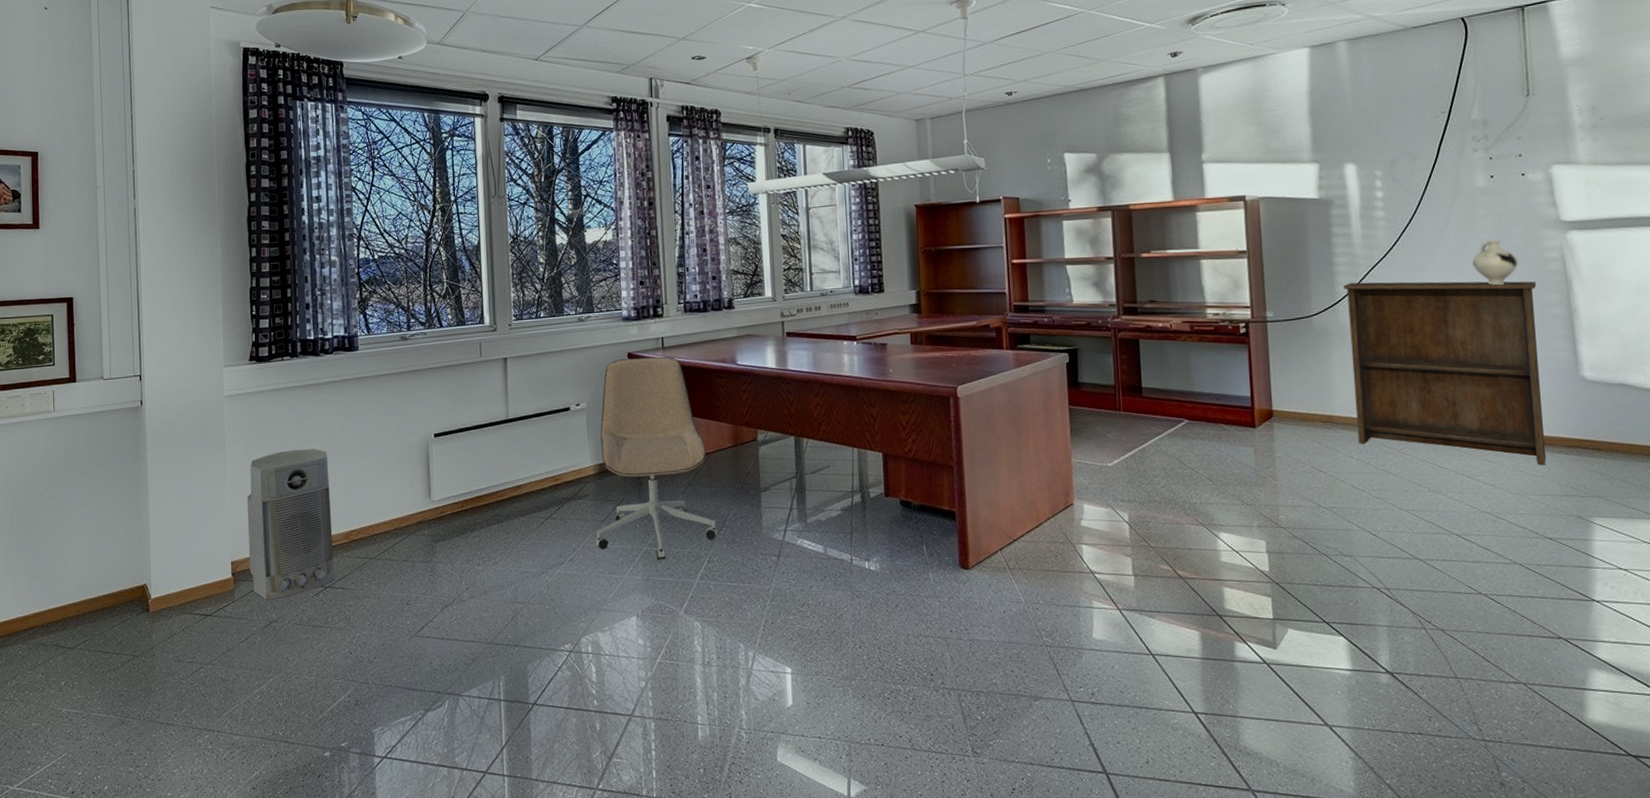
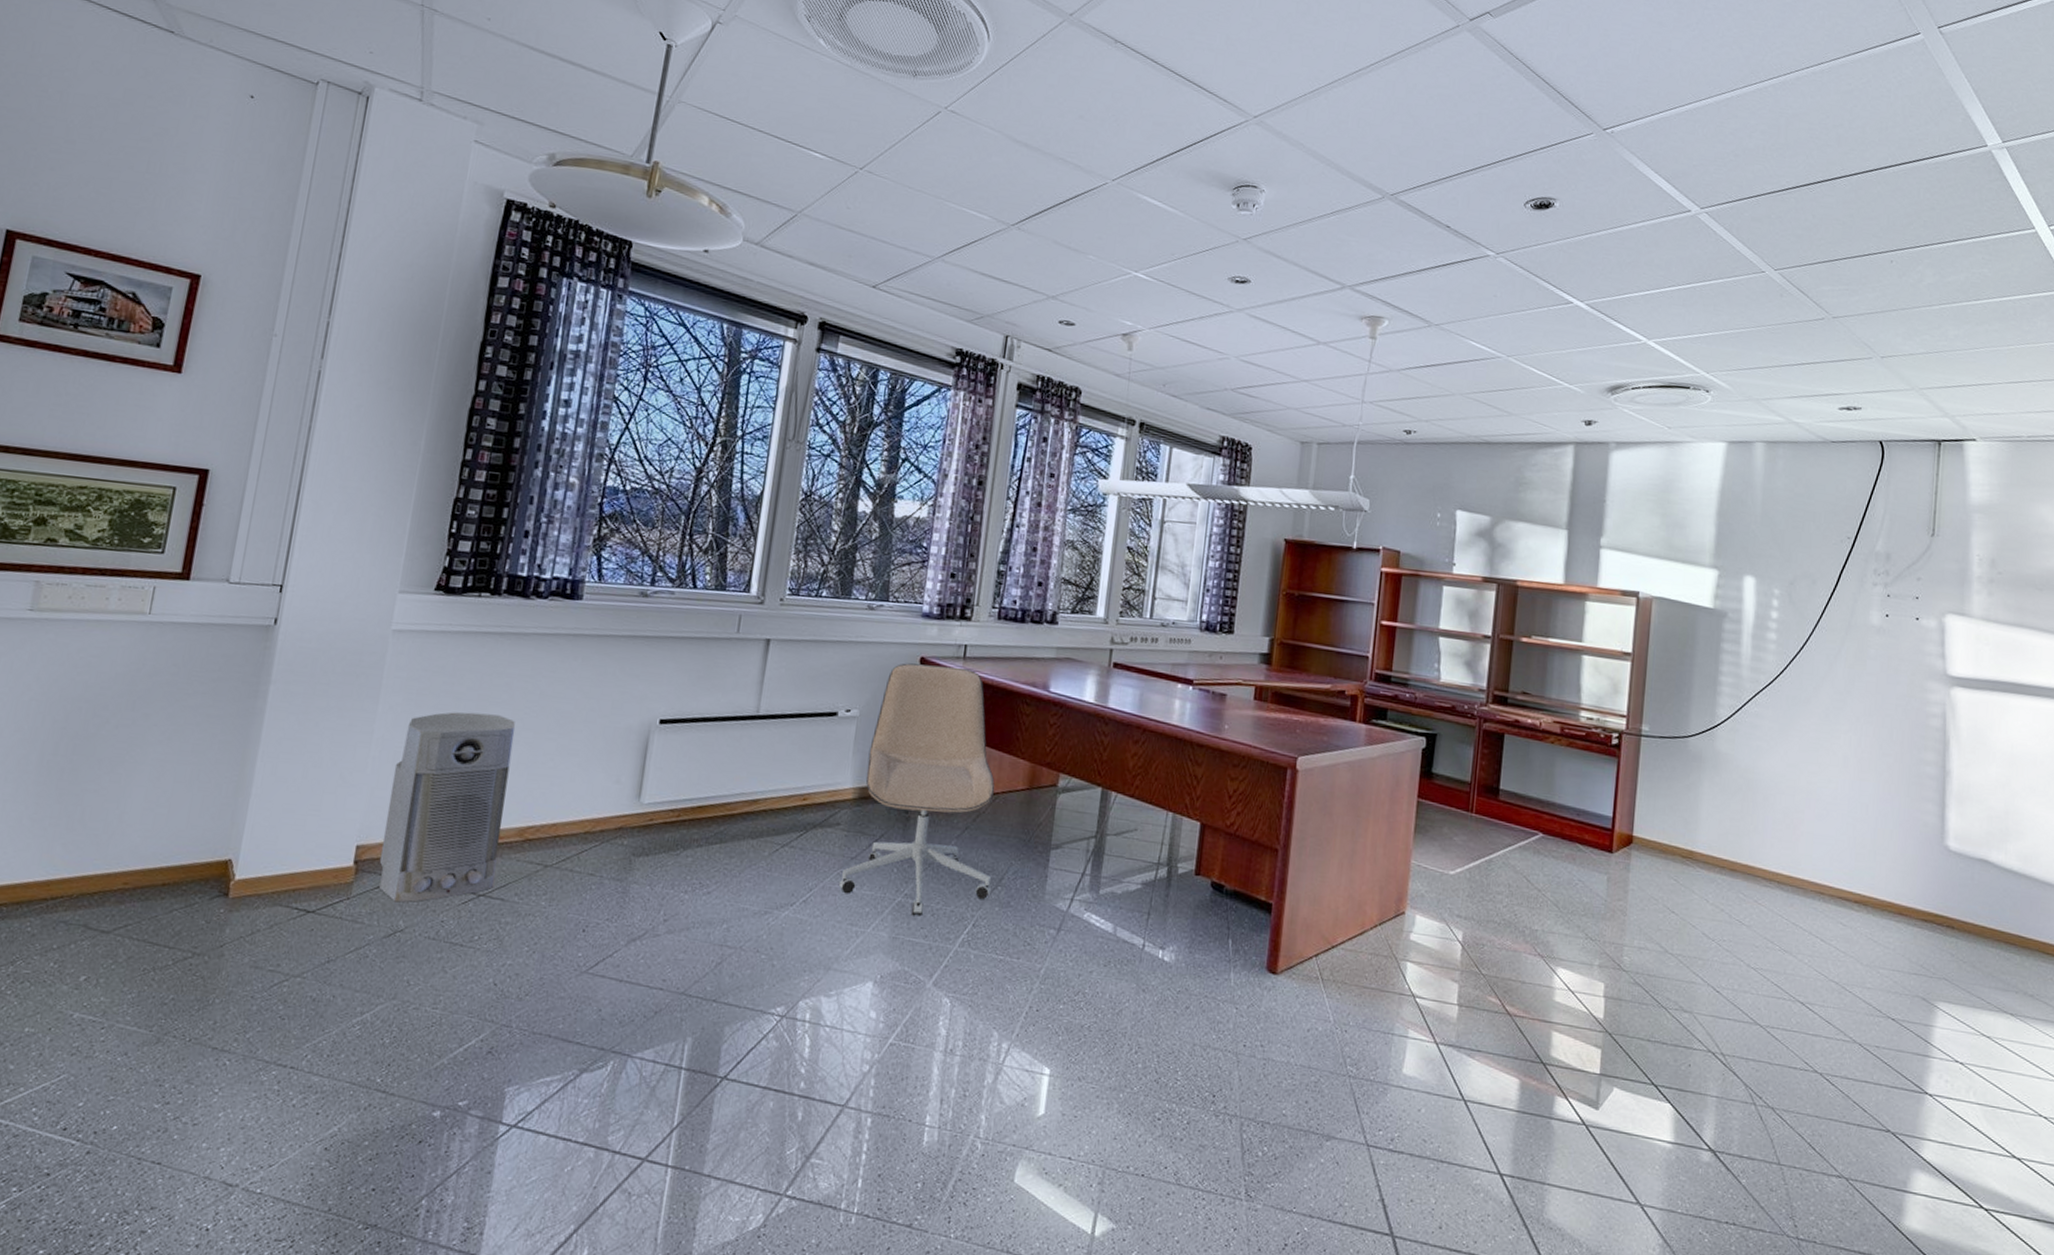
bookshelf: present [1343,281,1547,465] -> none [1716,706,1916,937]
decorative vase: present [1472,239,1518,285] -> none [1856,683,1900,734]

